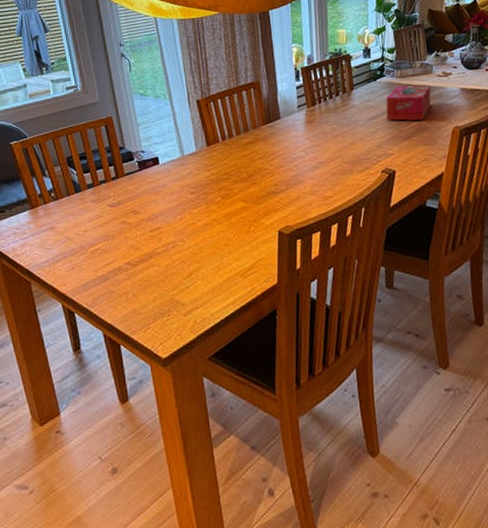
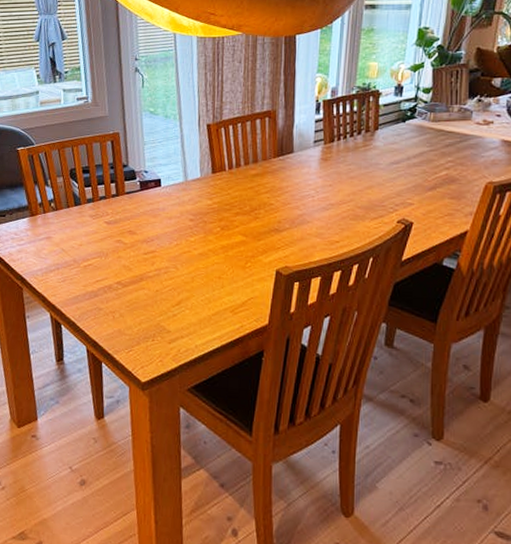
tissue box: present [386,84,431,121] -> none [411,130,467,171]

